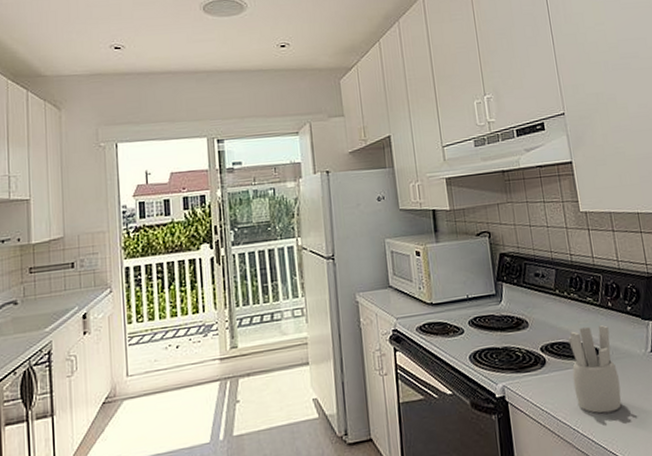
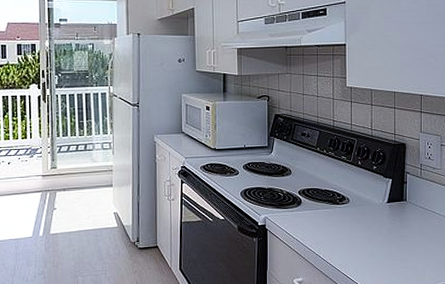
utensil holder: present [568,325,621,414] -> none [321,179,358,245]

